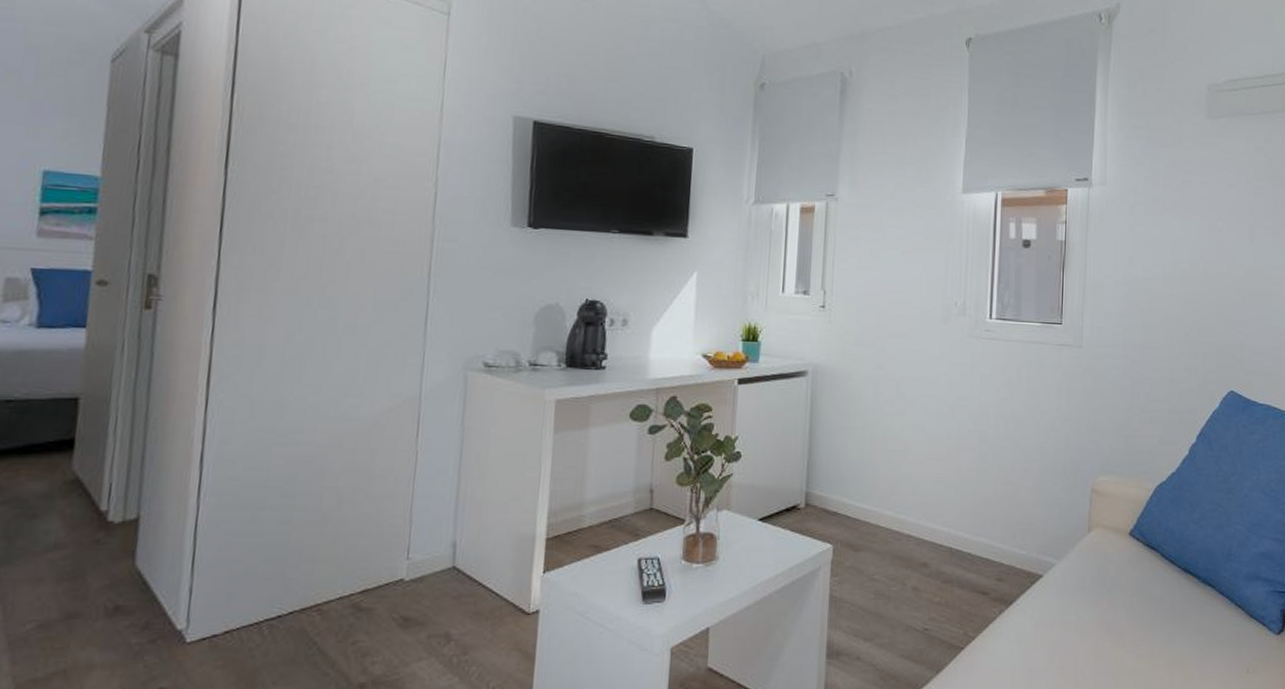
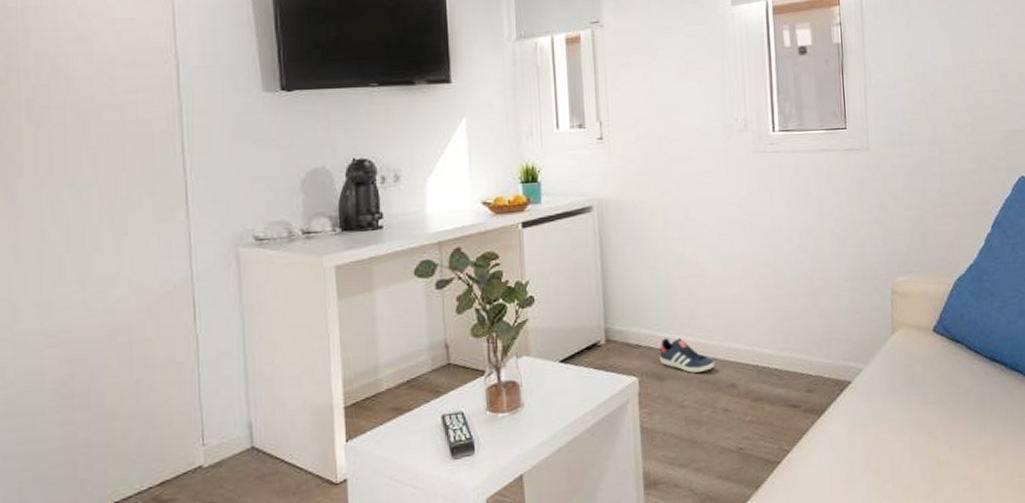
sneaker: none [855,509,910,547] -> present [659,338,715,373]

